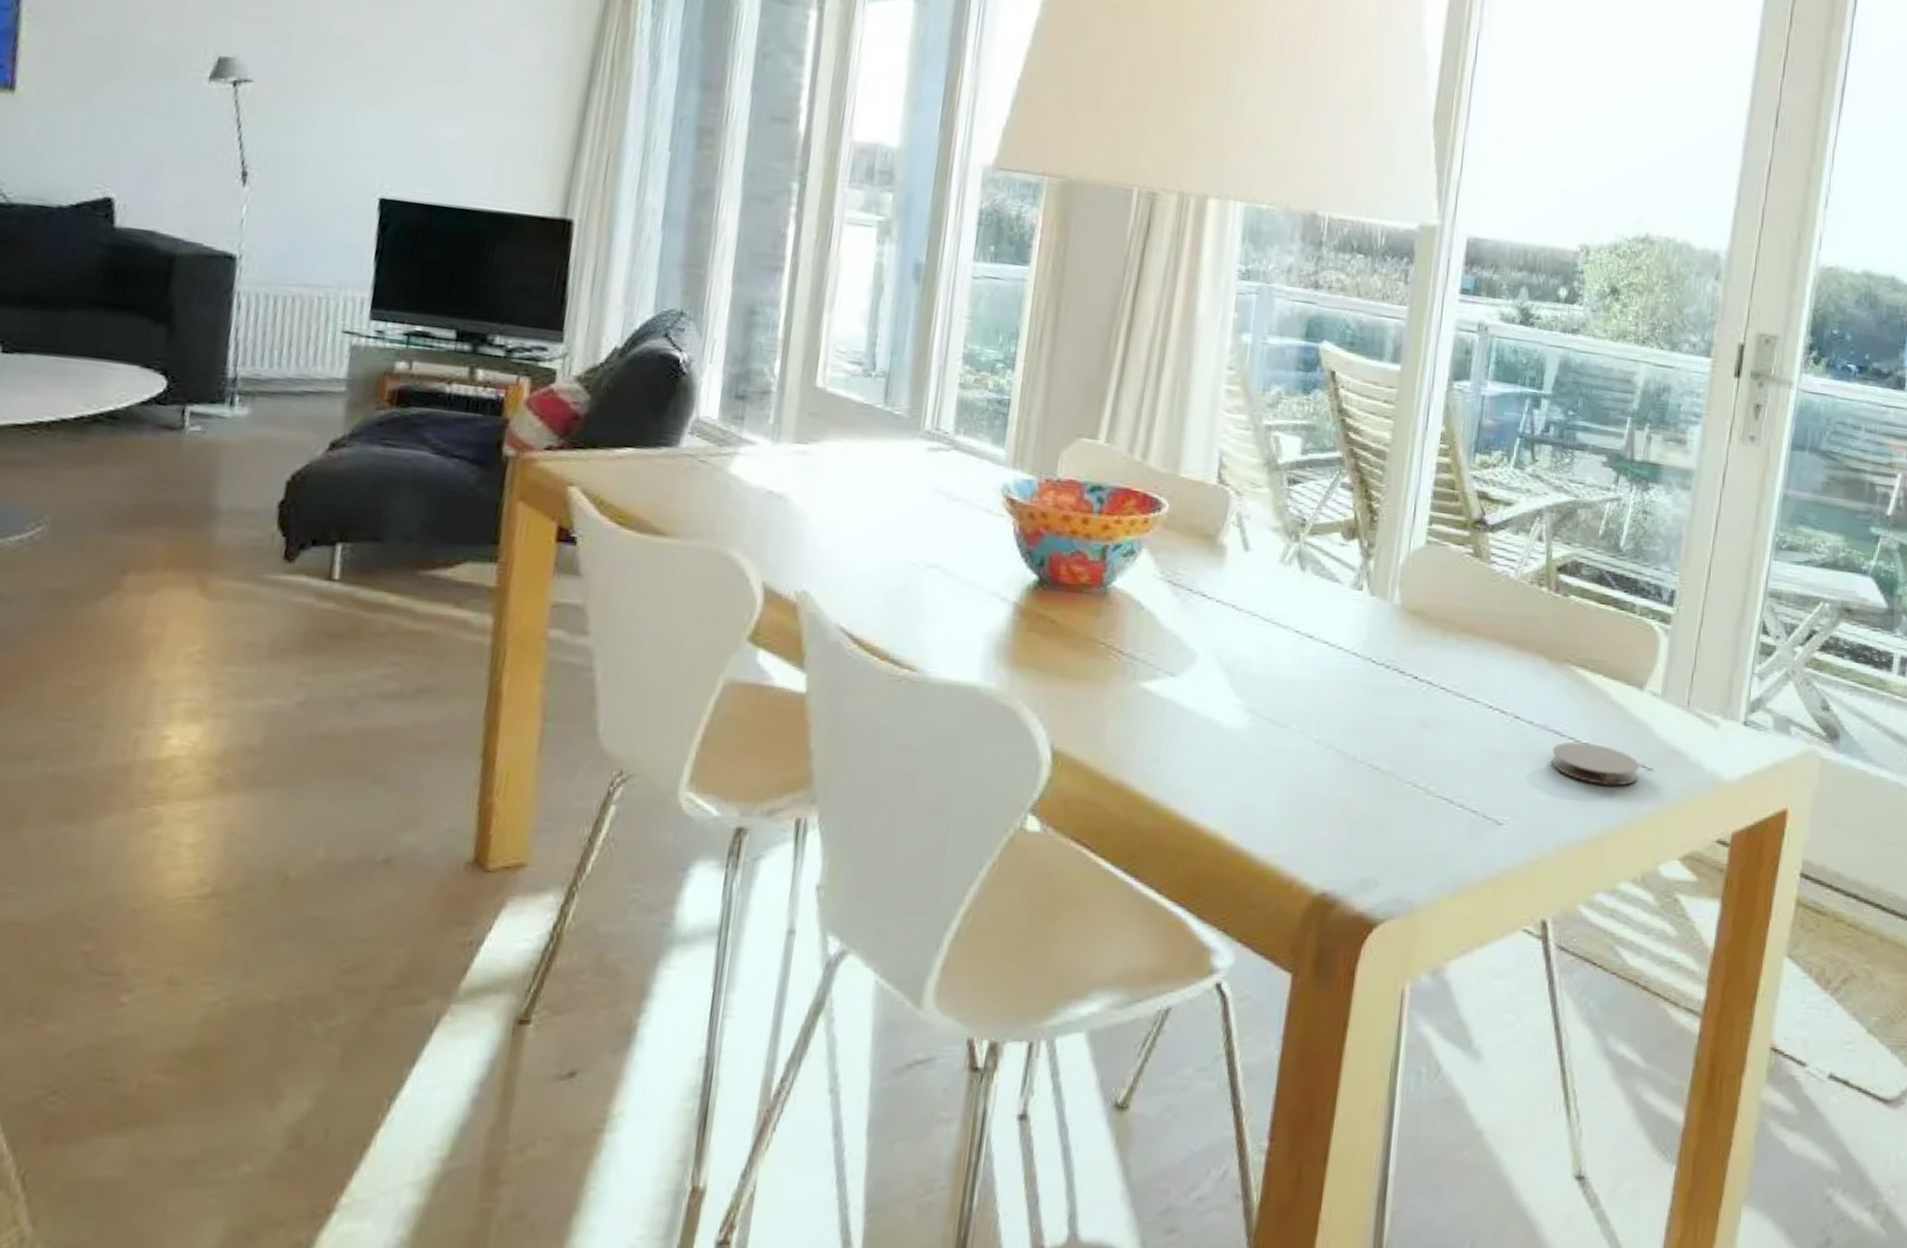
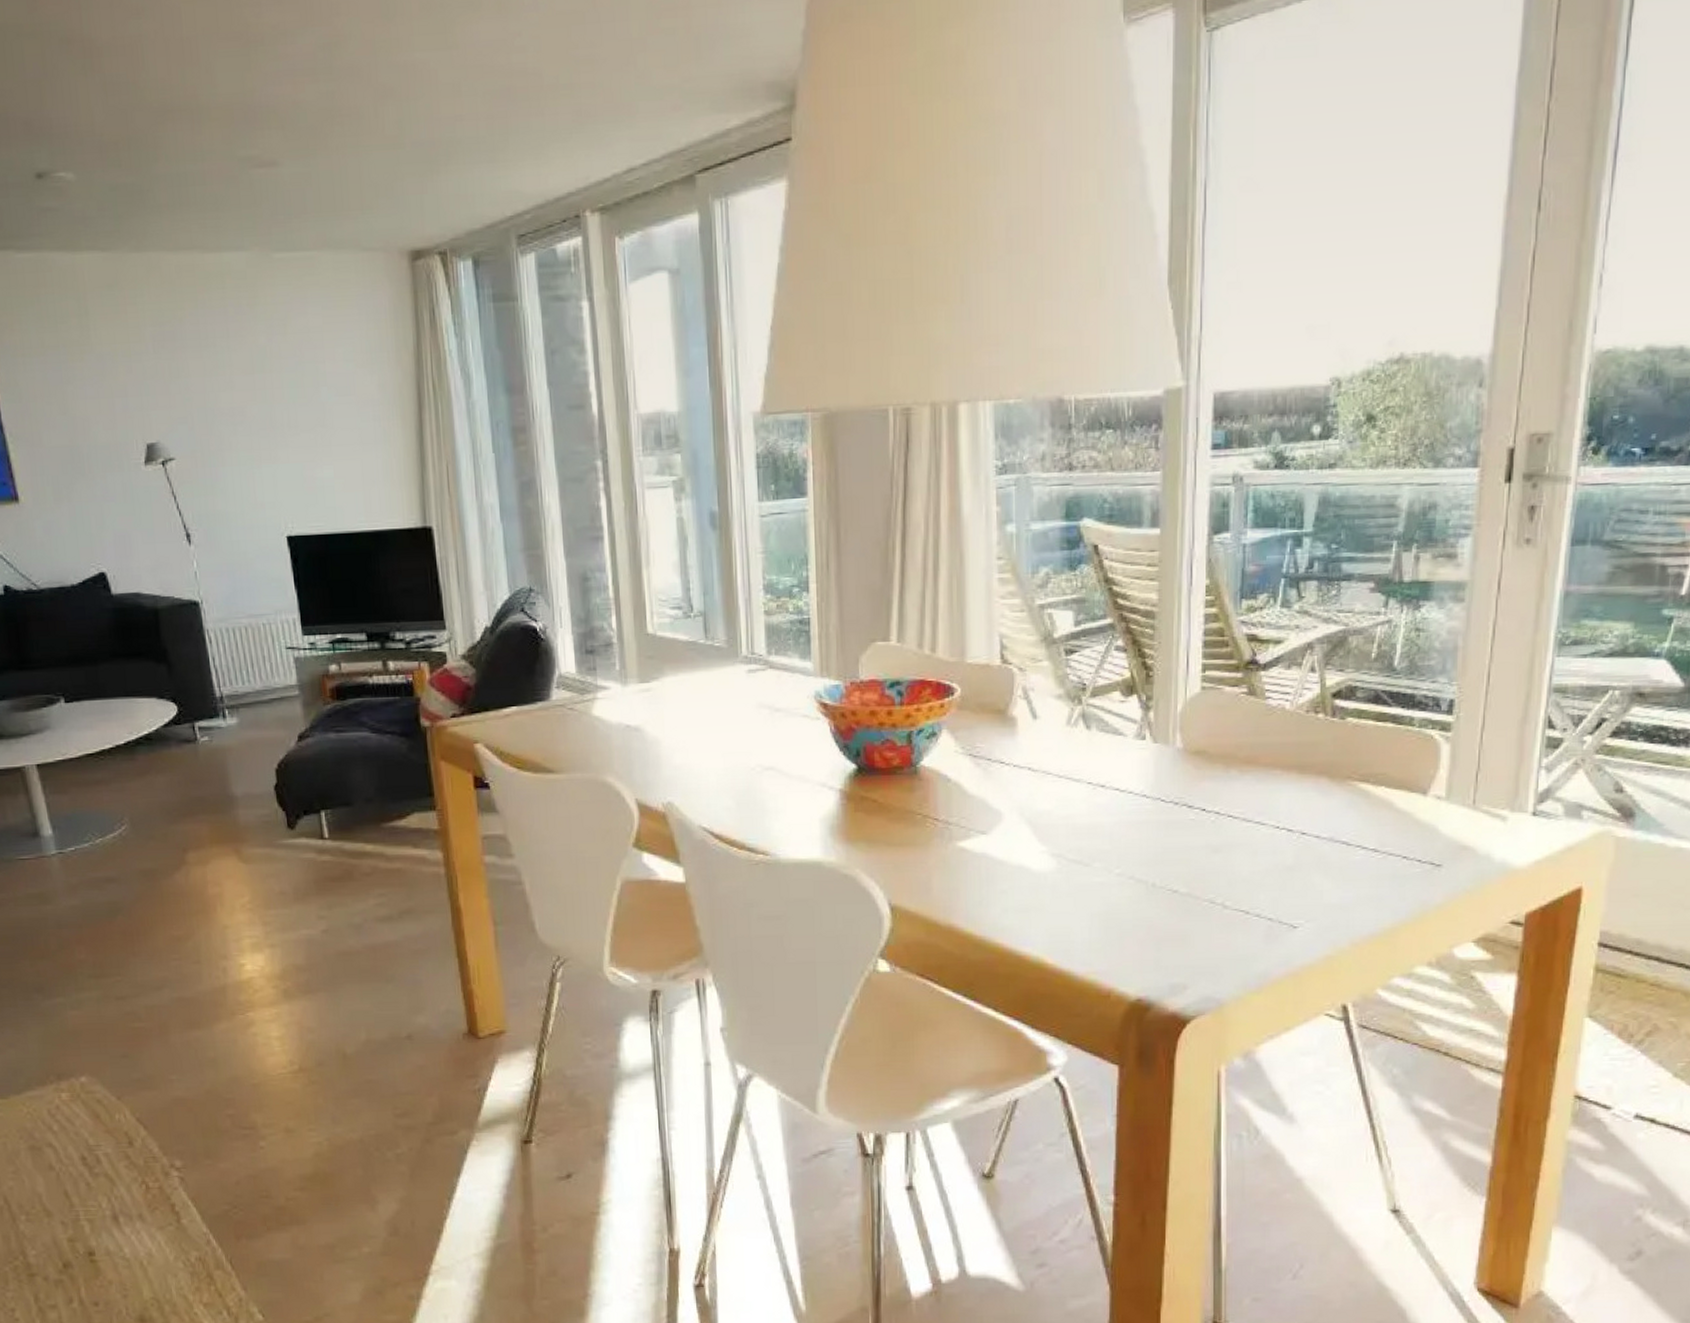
coaster: present [1550,741,1639,786] -> none [1340,848,1427,884]

